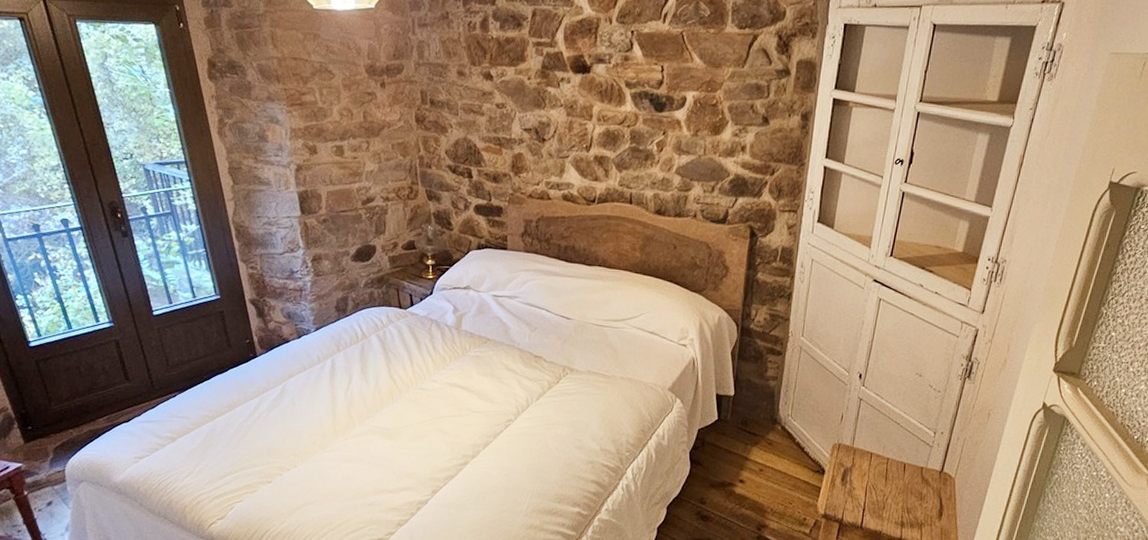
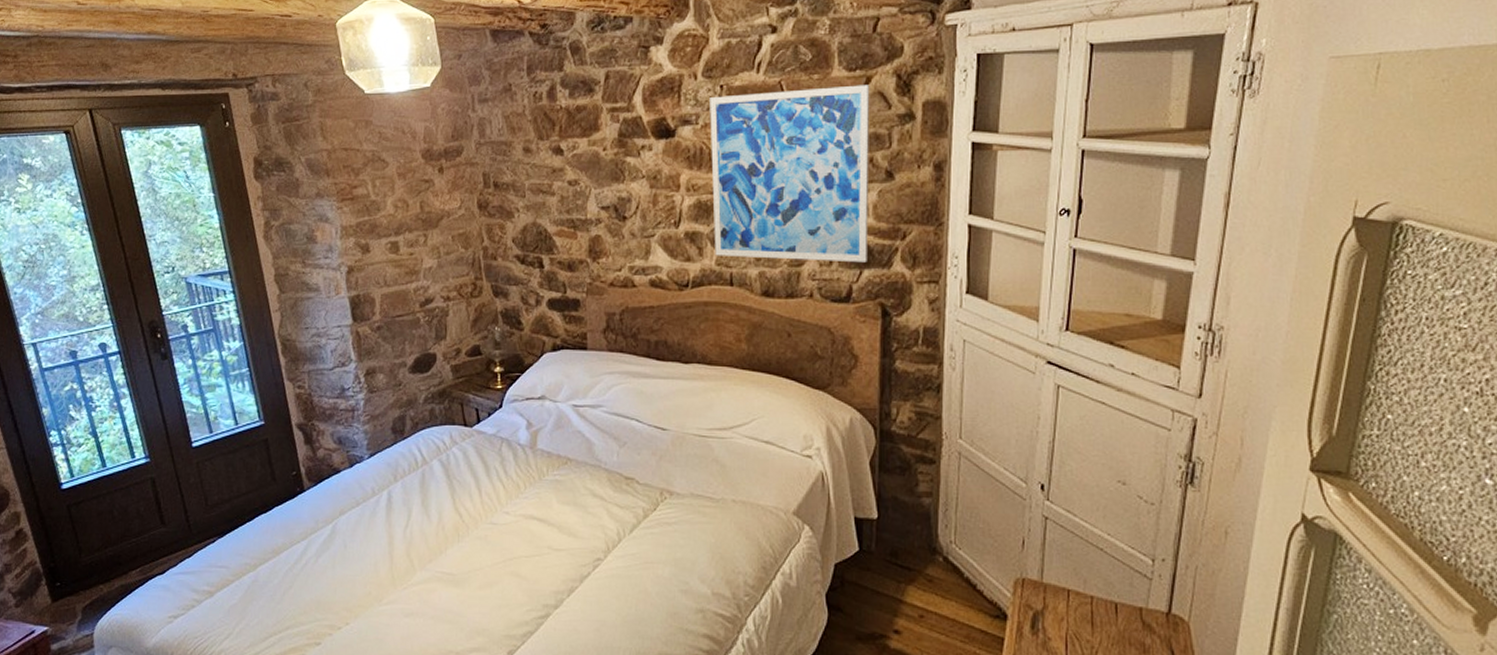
wall art: none [618,40,756,192] -> present [710,84,870,263]

